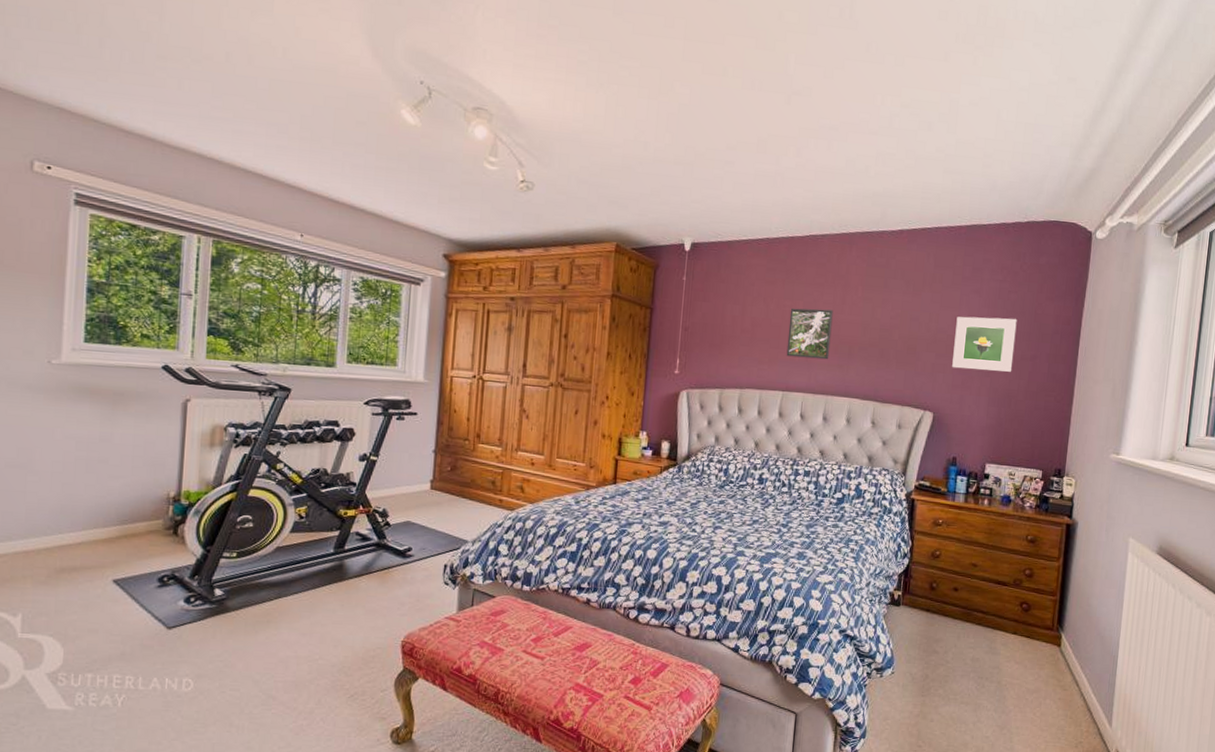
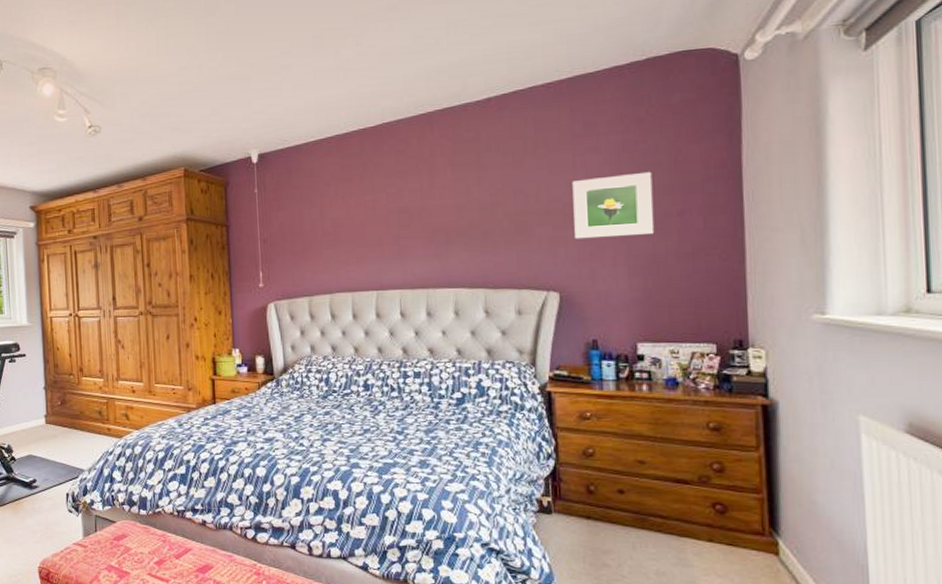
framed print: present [786,308,833,360] -> none [373,197,424,254]

